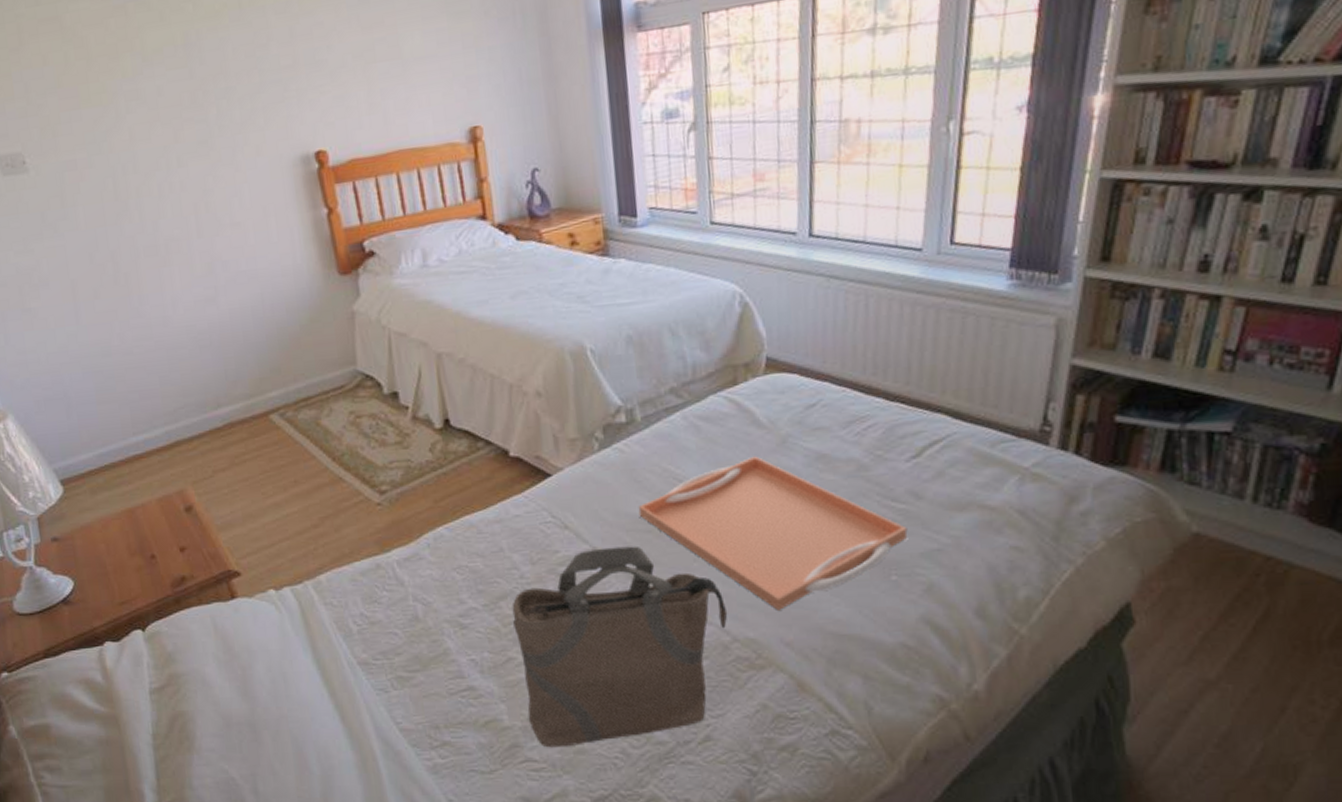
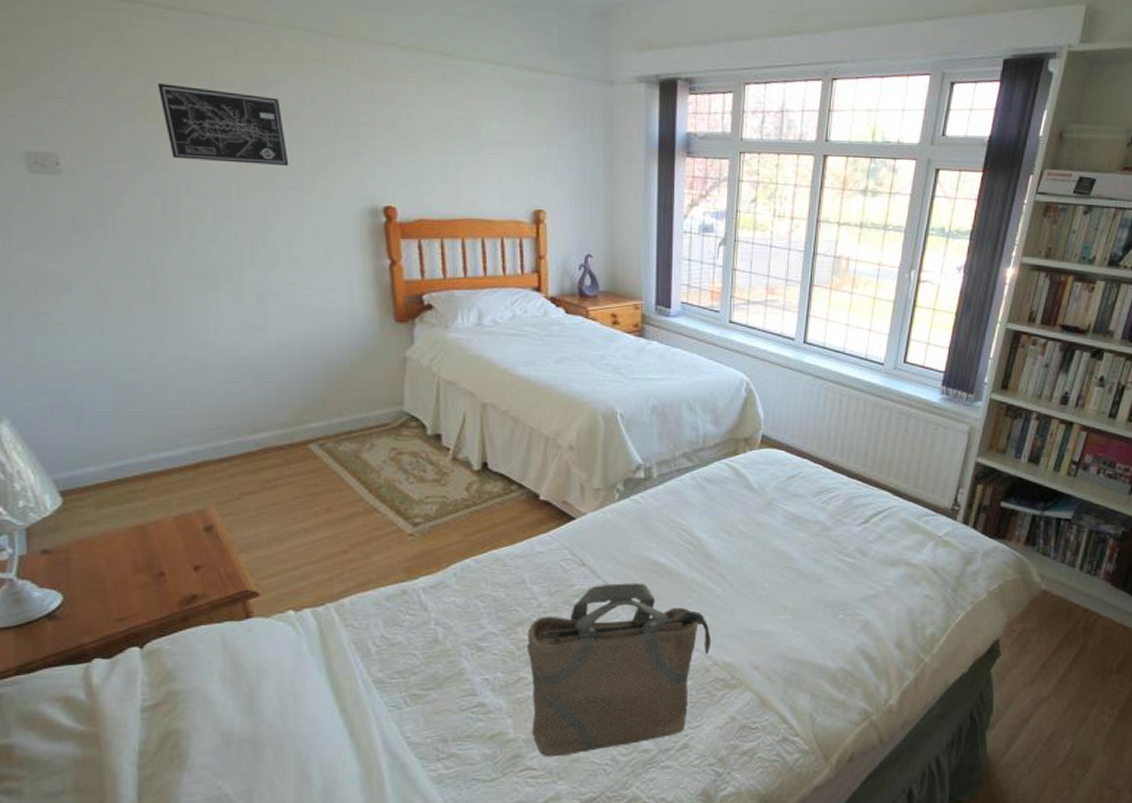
wall art: none [96,57,221,138] -> present [157,83,289,167]
serving tray: present [638,456,908,610] -> none [647,514,854,640]

